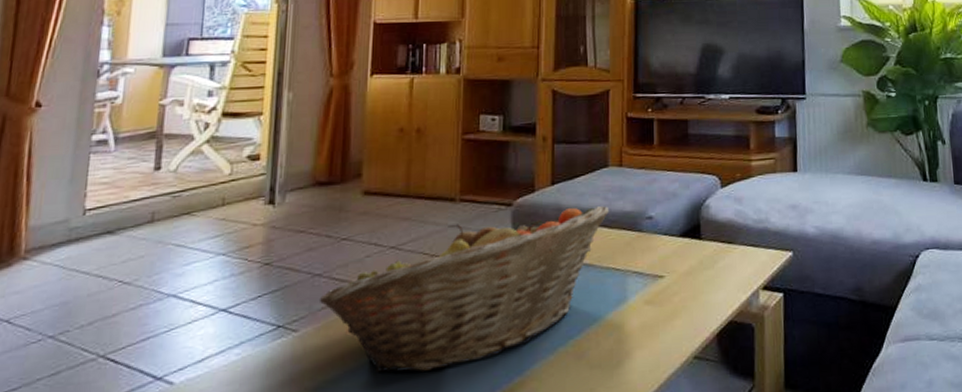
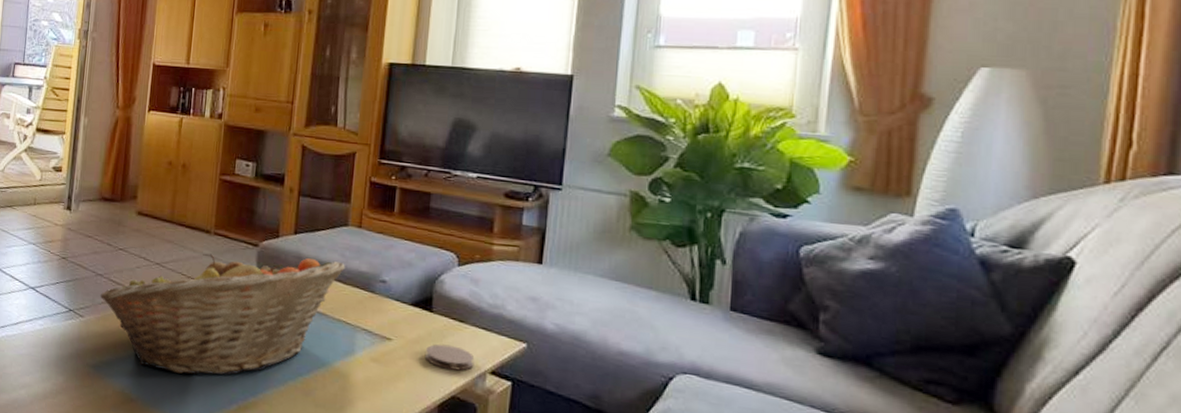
coaster: none [699,269,746,295] -> present [426,344,474,371]

